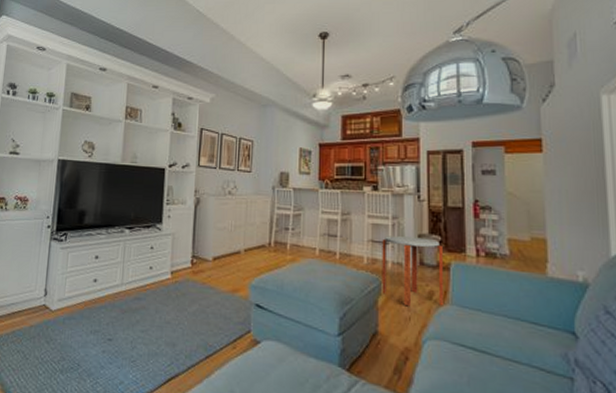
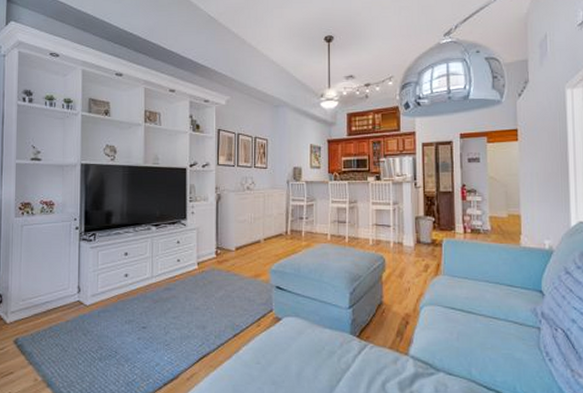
side table: present [382,236,444,307] -> none [384,219,437,279]

